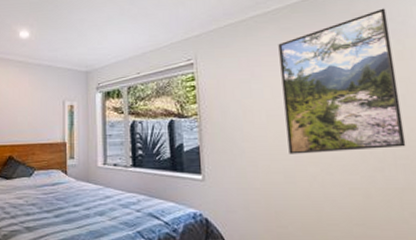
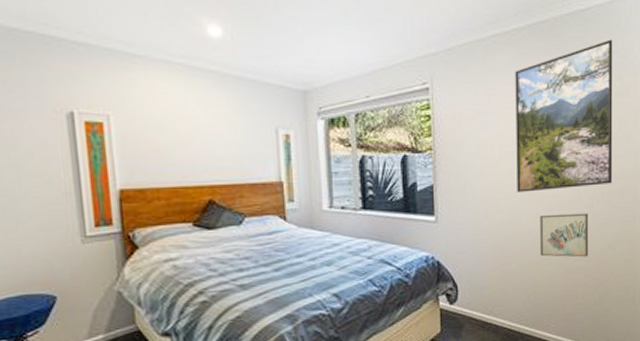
wall art: none [318,177,386,225] -> present [540,213,589,258]

